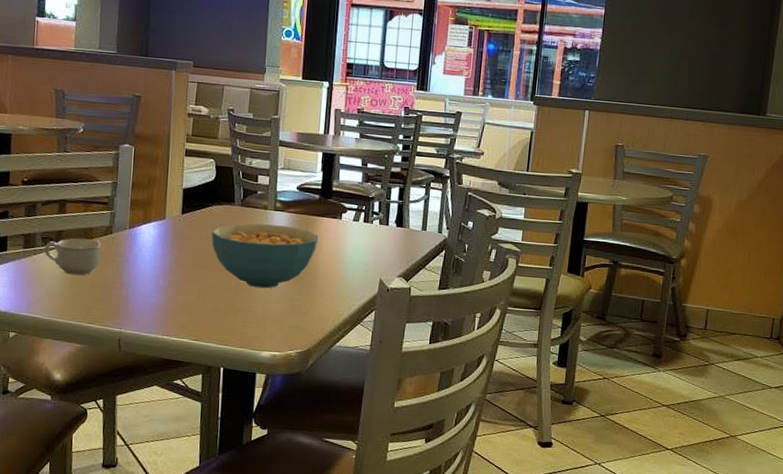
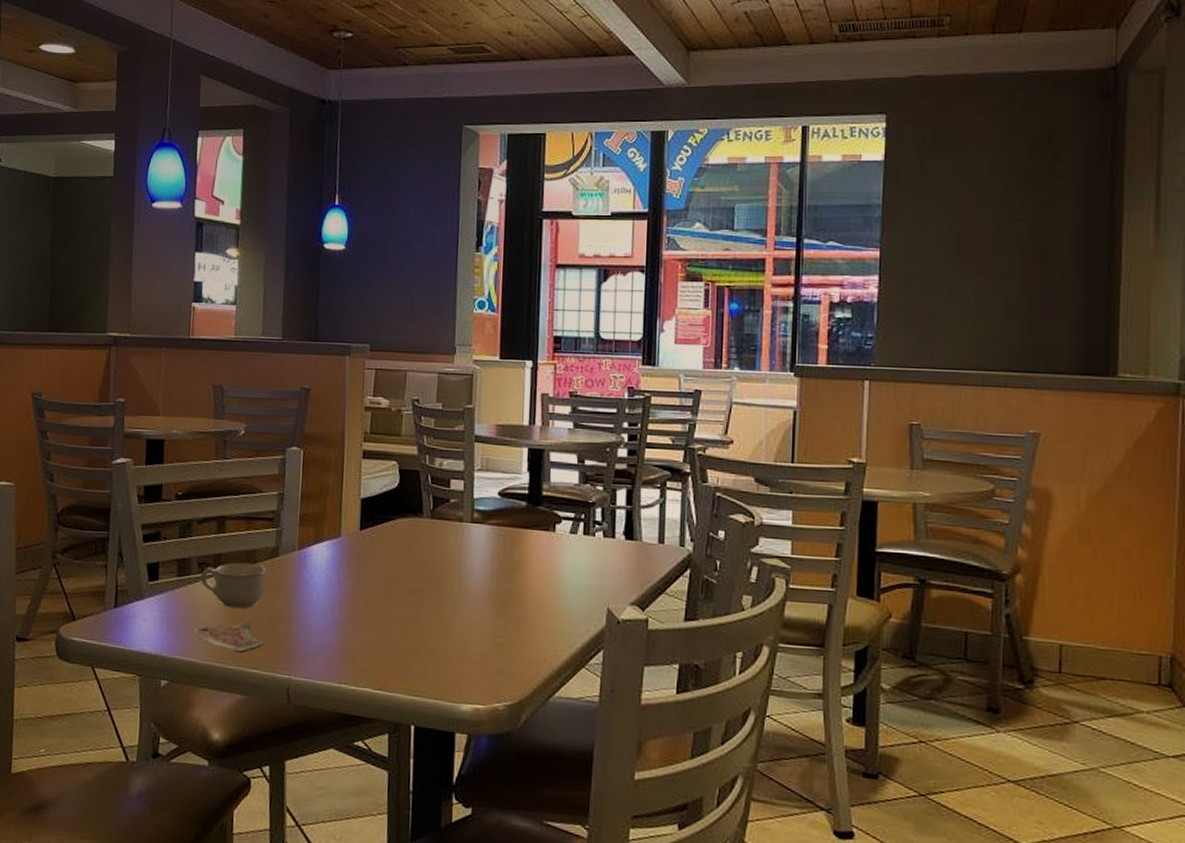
paper cup: none [38,284,99,311] -> present [193,620,264,653]
cereal bowl: present [211,223,319,289] -> none [396,539,528,623]

